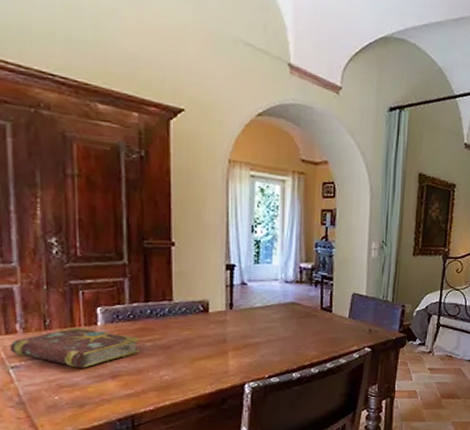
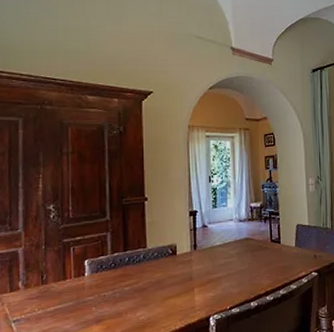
book: present [9,326,140,368] -> none [12,278,120,317]

